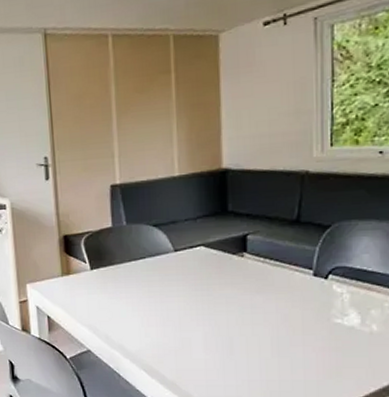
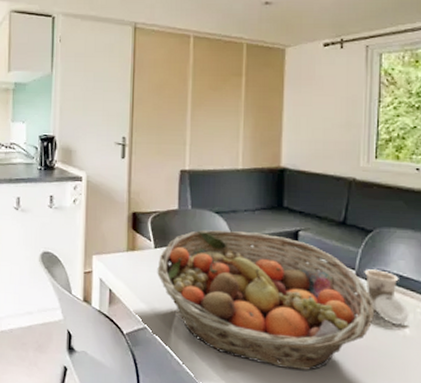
fruit basket: none [95,242,337,378] -> present [157,229,375,371]
cup: none [323,266,376,322] -> present [364,268,409,325]

